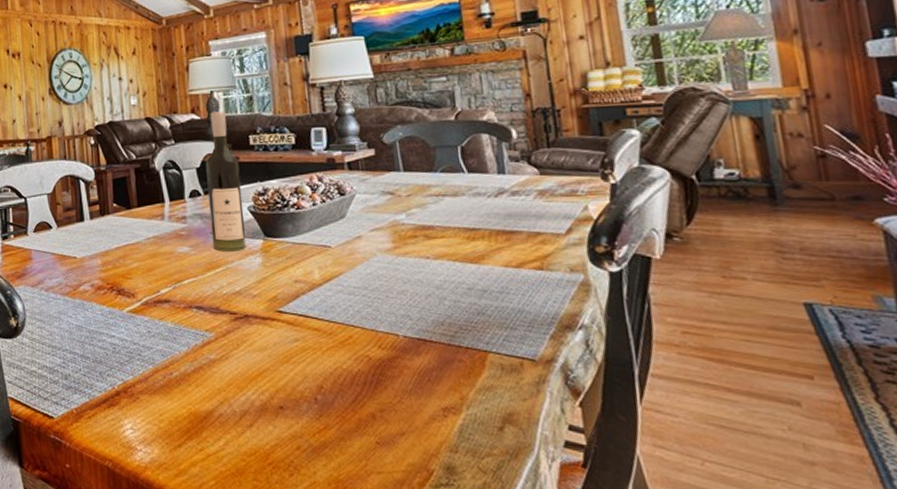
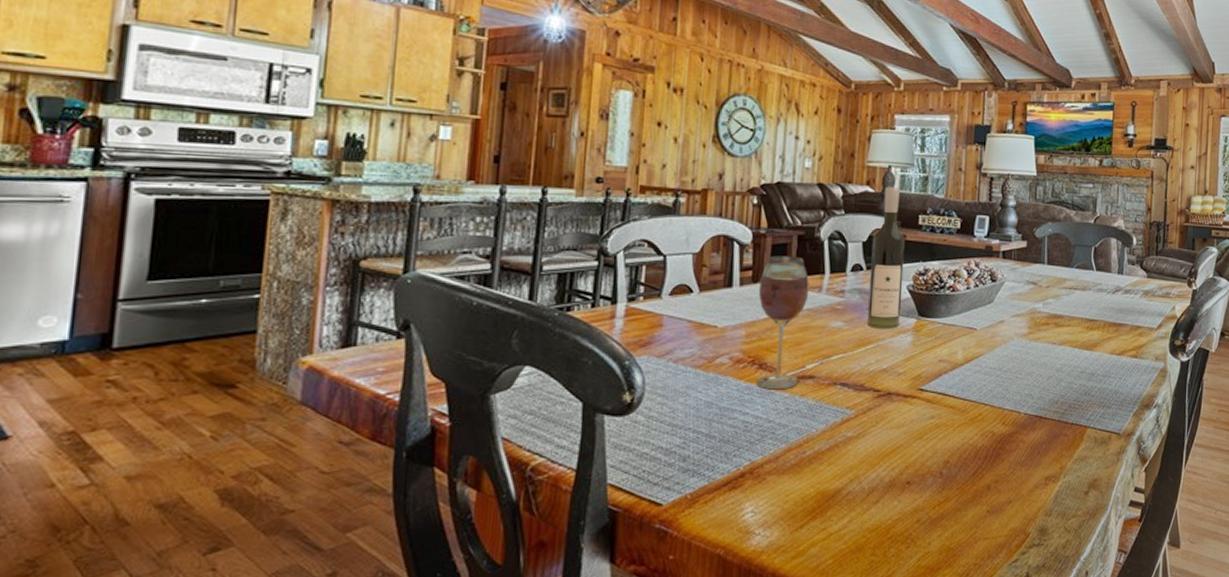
wineglass: none [107,188,155,314] -> present [756,255,809,390]

